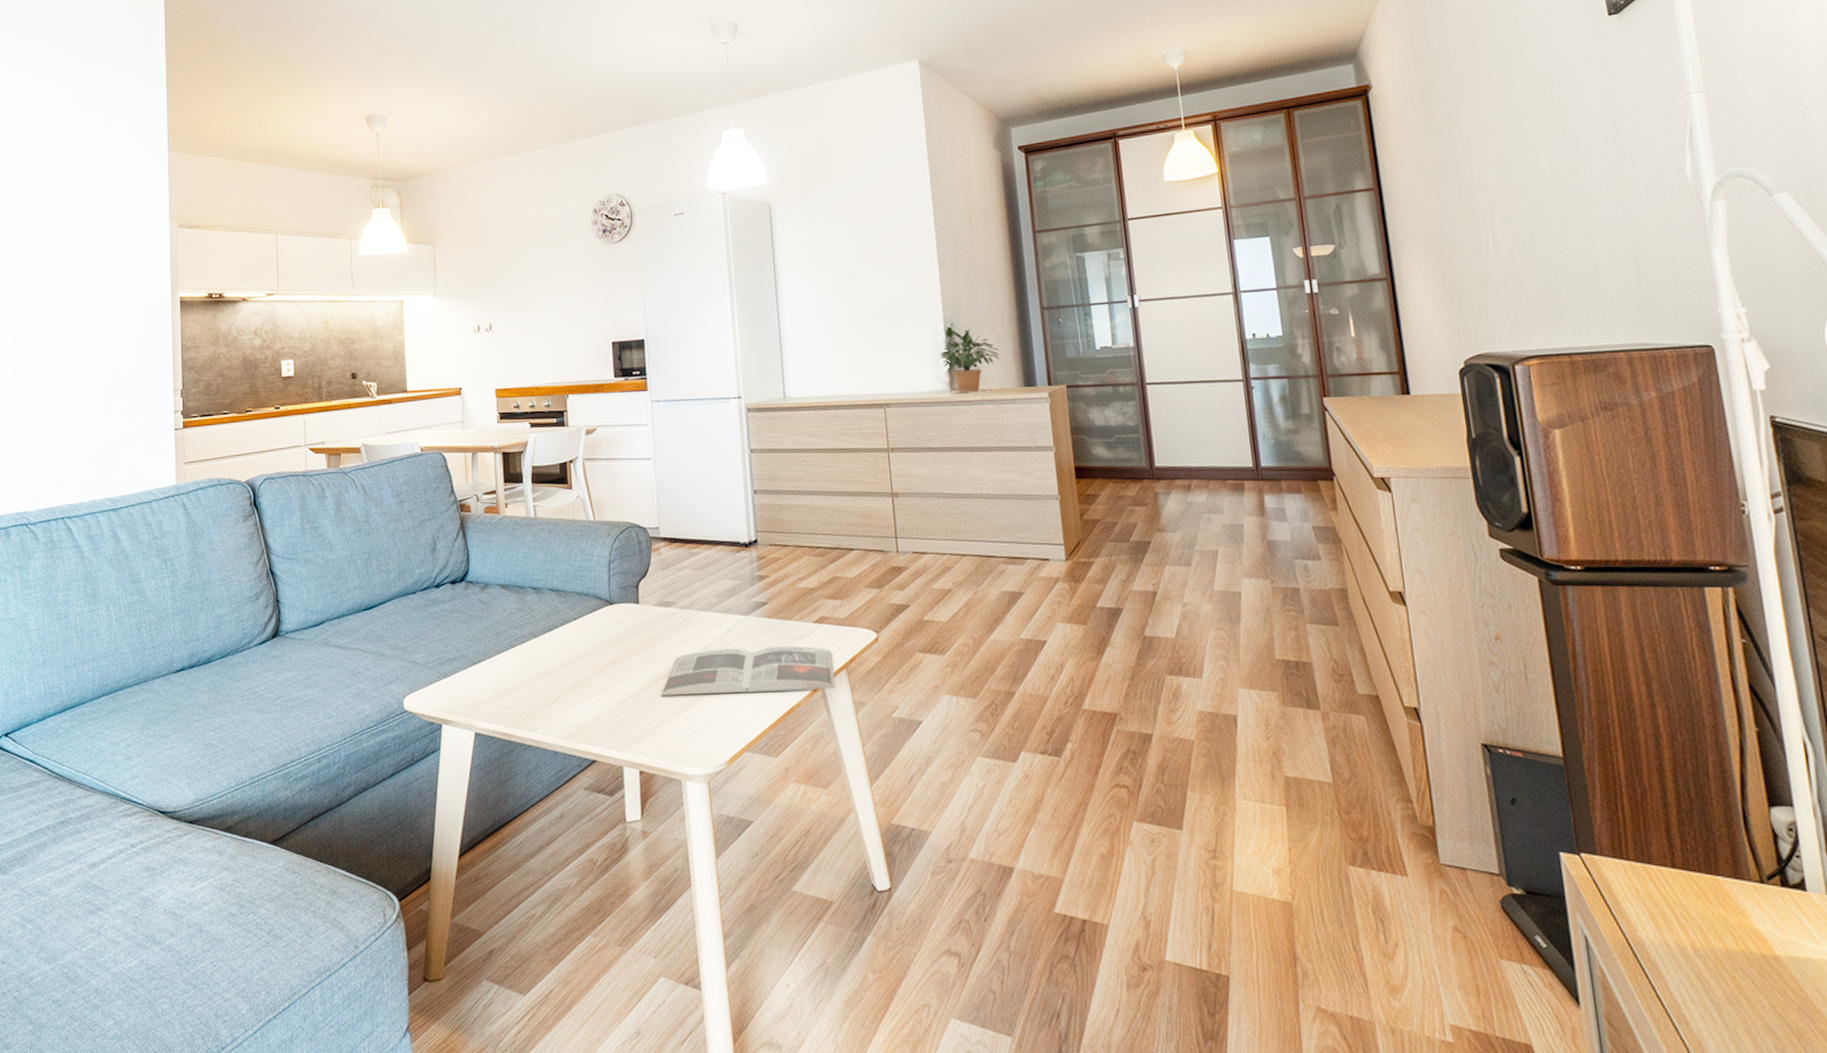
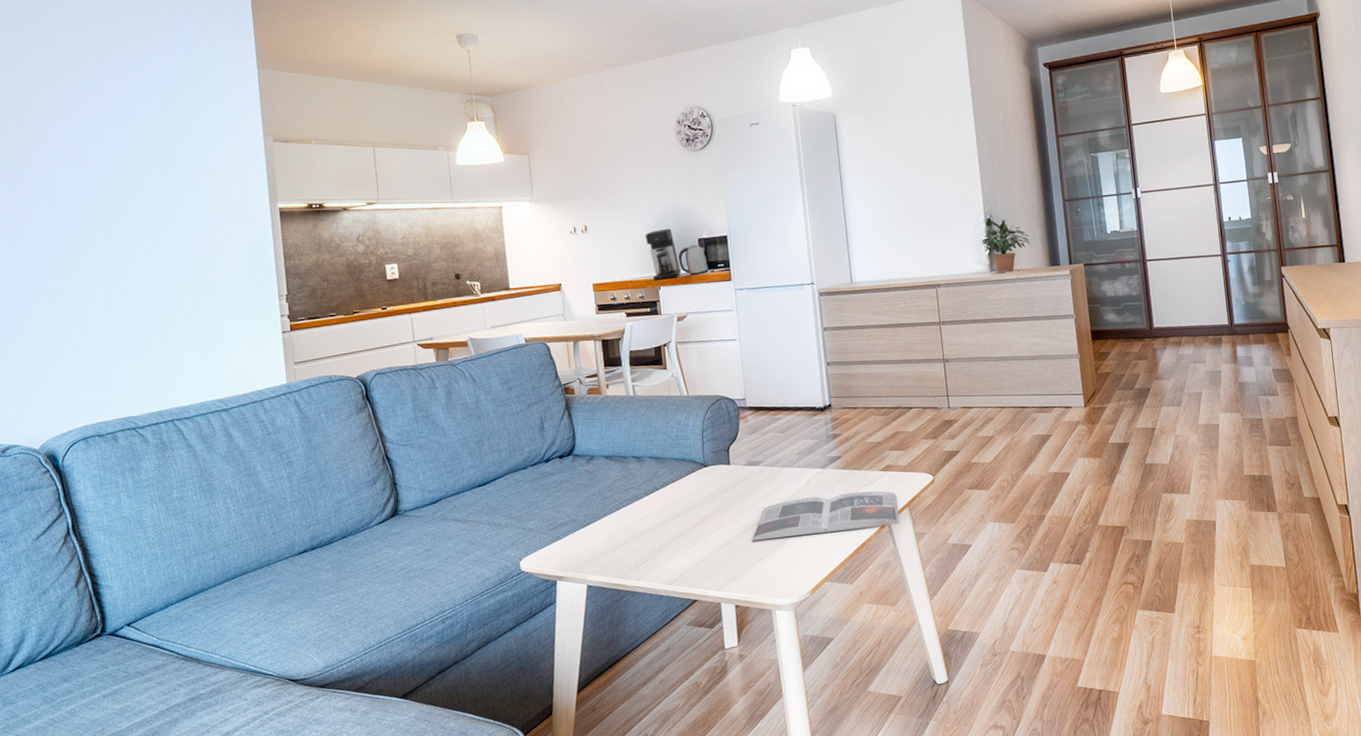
coffee maker: none [554,329,592,389] -> present [645,228,682,282]
kettle: none [589,348,623,385] -> present [678,244,709,277]

